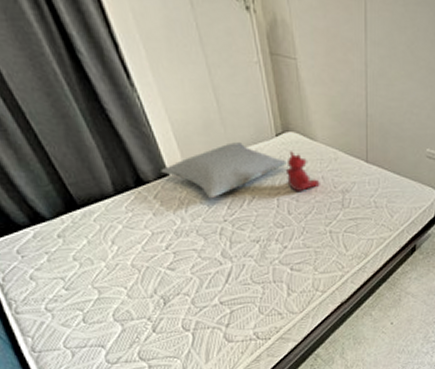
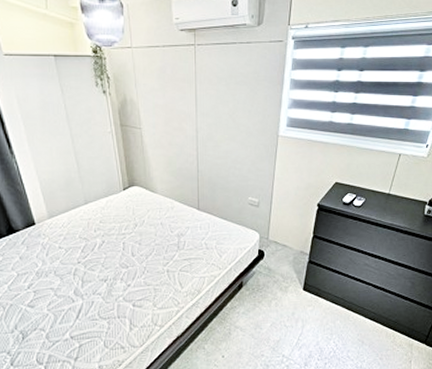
pillow: present [161,142,288,199] -> none [29,196,133,244]
stuffed bear: present [285,151,320,191] -> none [130,202,159,236]

